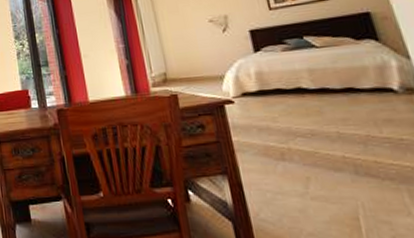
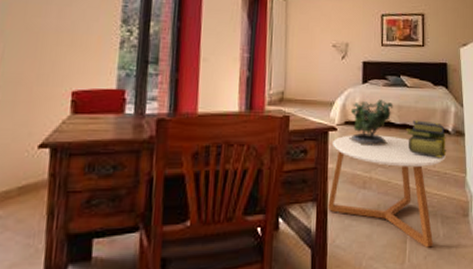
coffee table: none [232,102,404,227] -> present [328,135,446,248]
potted plant: none [245,64,304,117] -> present [349,96,394,147]
stack of books: none [327,81,397,122] -> present [406,120,447,158]

